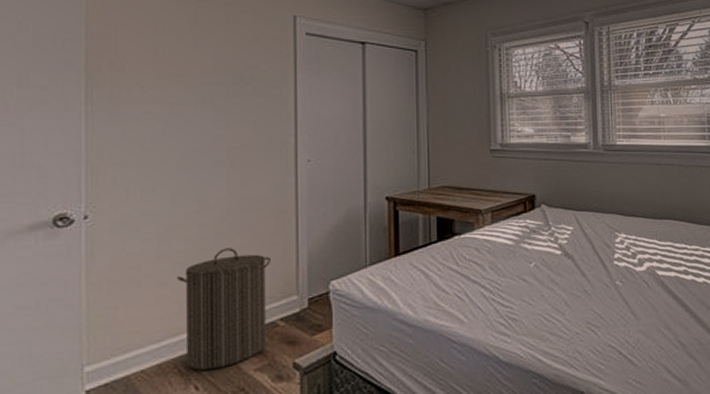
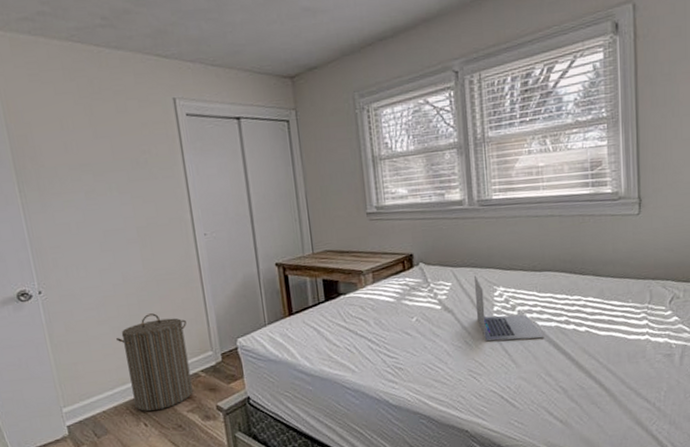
laptop: none [596,220,664,291] -> present [474,275,544,342]

